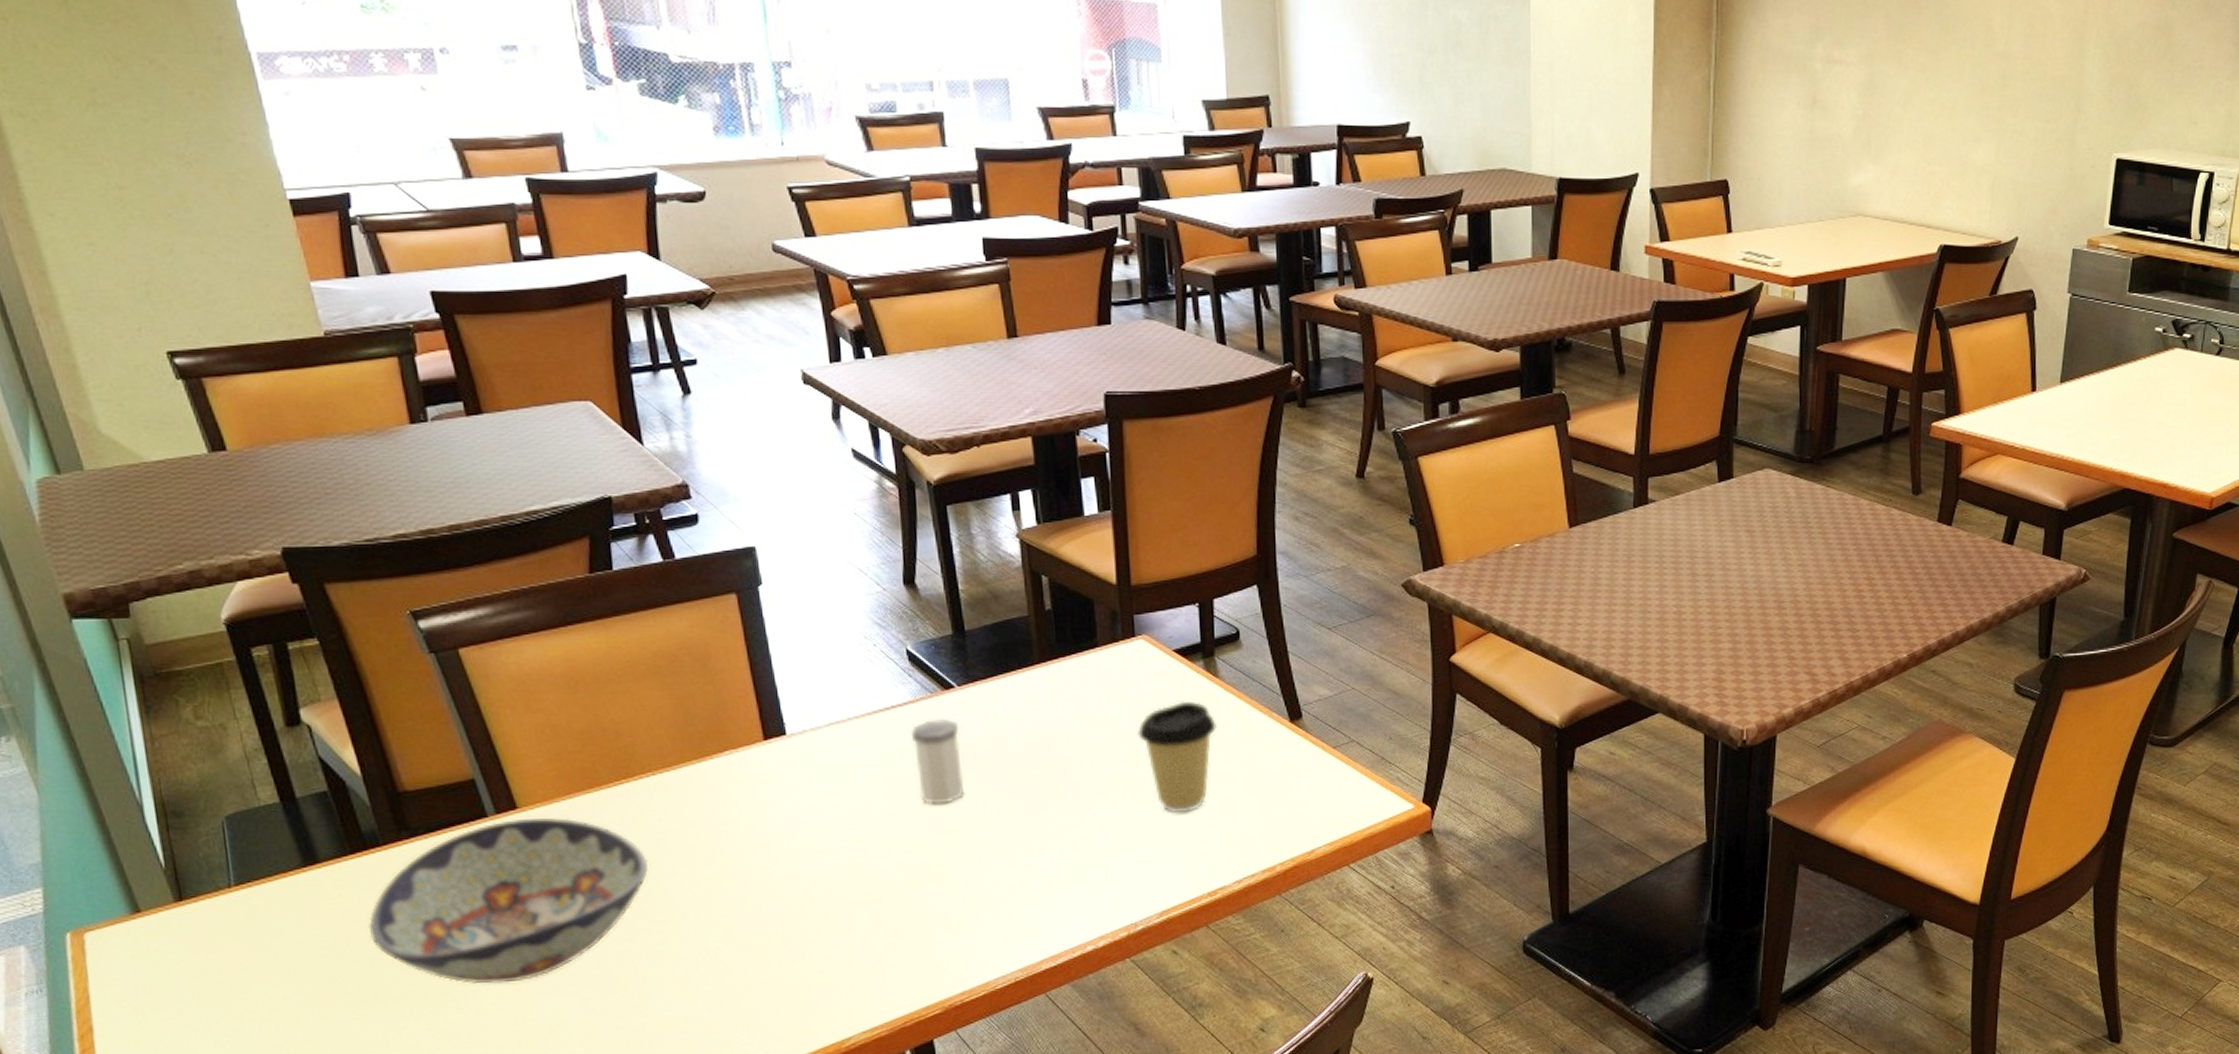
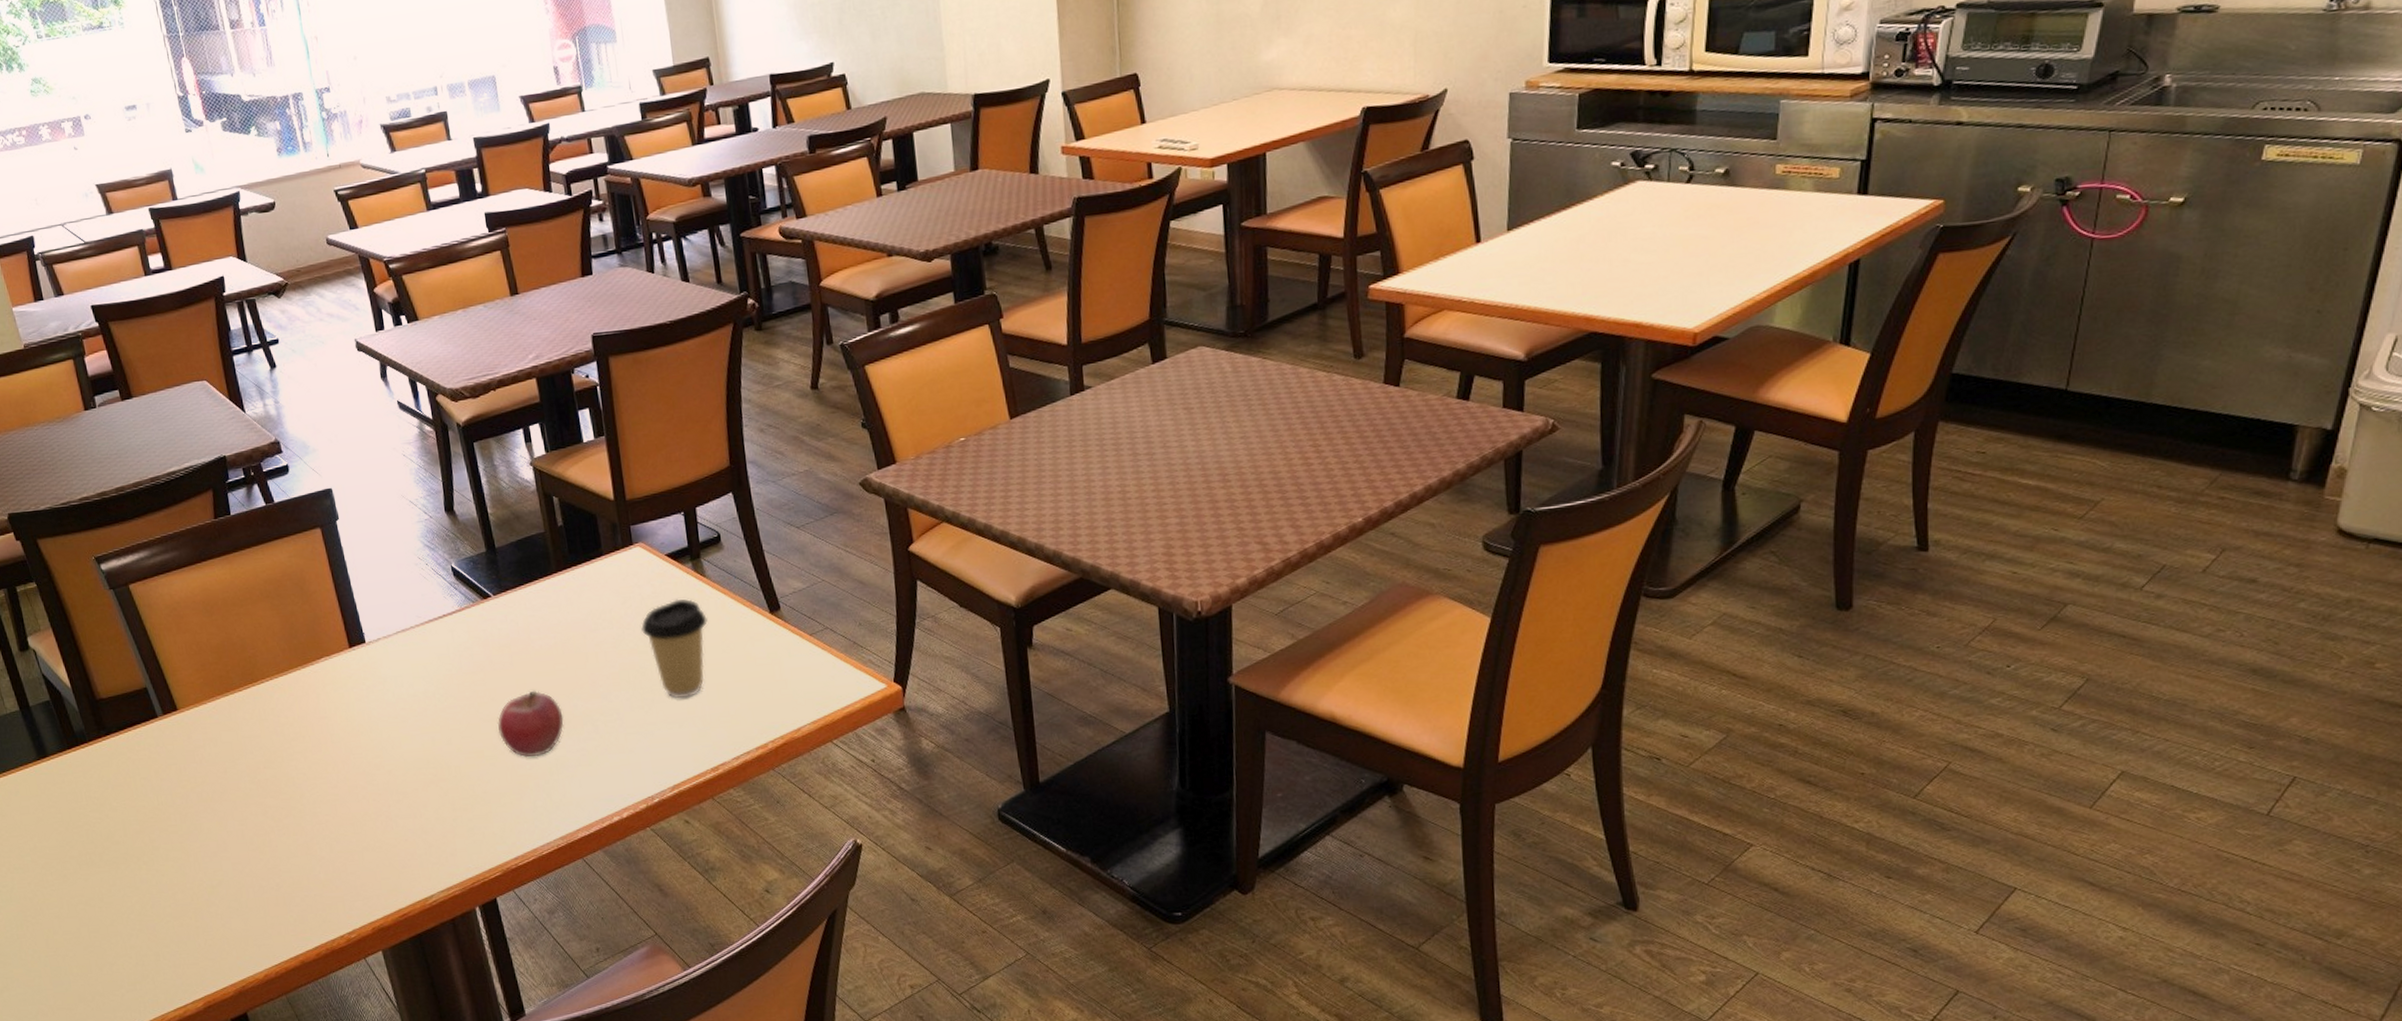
decorative bowl: present [367,817,650,985] -> none [83,716,274,851]
salt shaker: present [910,718,964,804] -> none [459,623,505,697]
fruit: none [950,798,1035,877] -> present [497,690,564,758]

